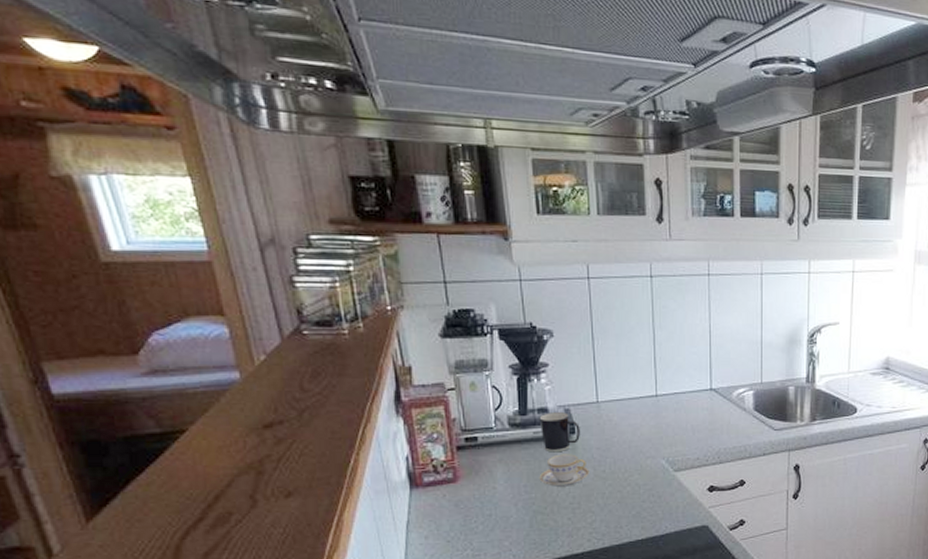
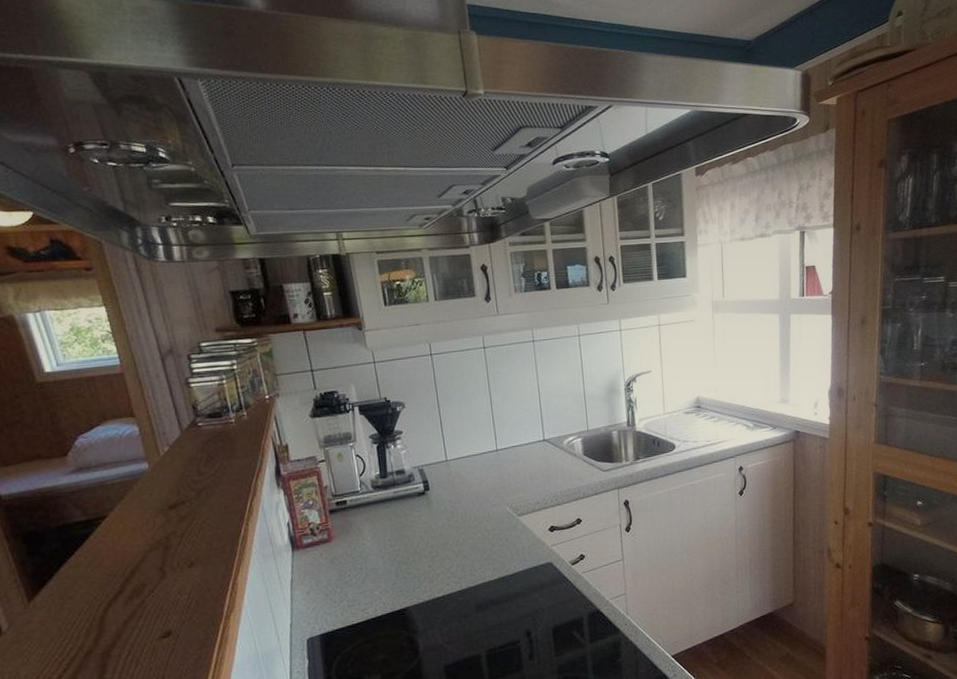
mug: present [539,411,580,453] -> none [397,471,434,509]
teacup: present [539,454,589,487] -> none [401,508,444,539]

